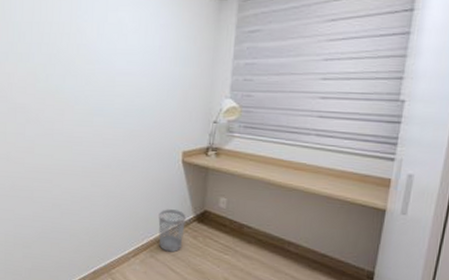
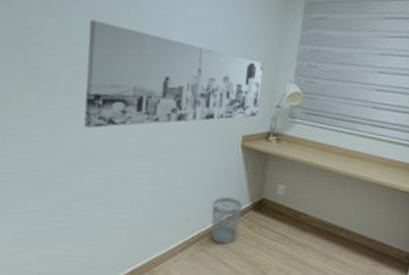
wall art: none [49,60,200,150] -> present [84,19,264,128]

